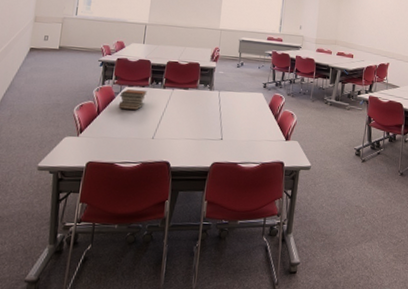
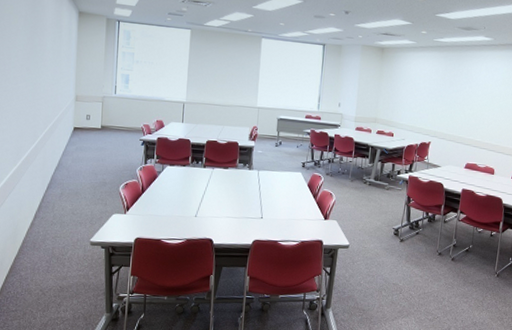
book stack: present [118,88,148,110] -> none [161,167,189,189]

